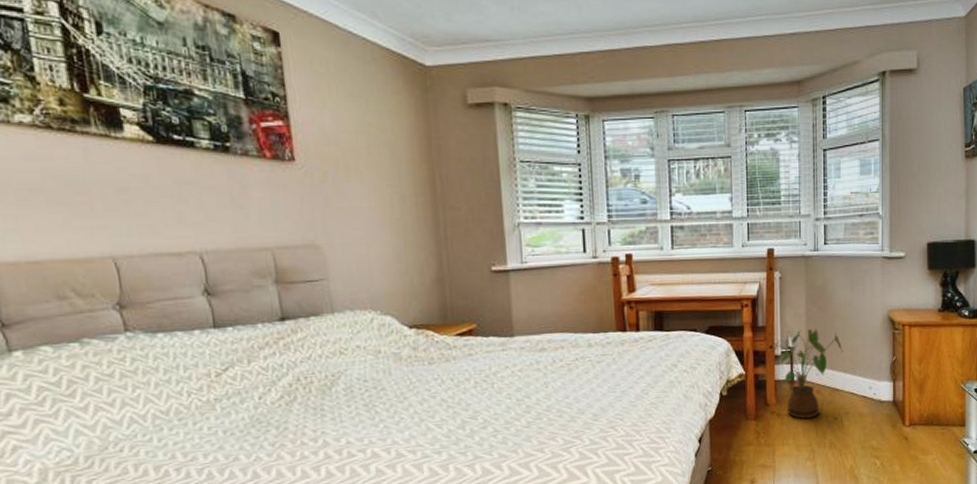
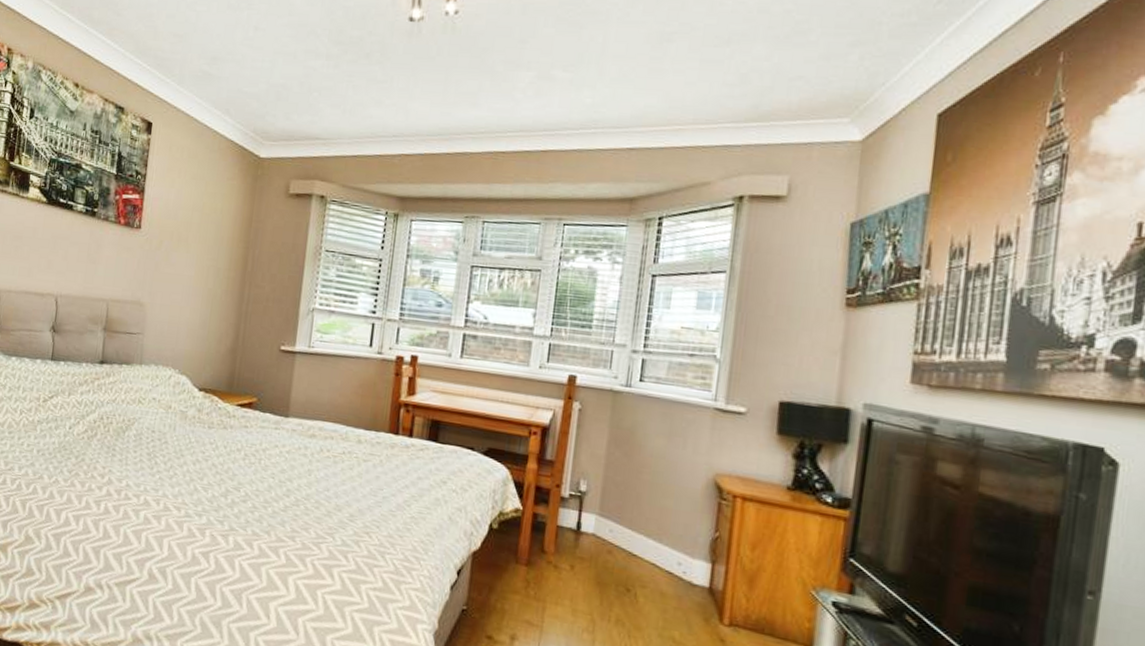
house plant: present [772,329,843,419] -> none [557,474,648,582]

